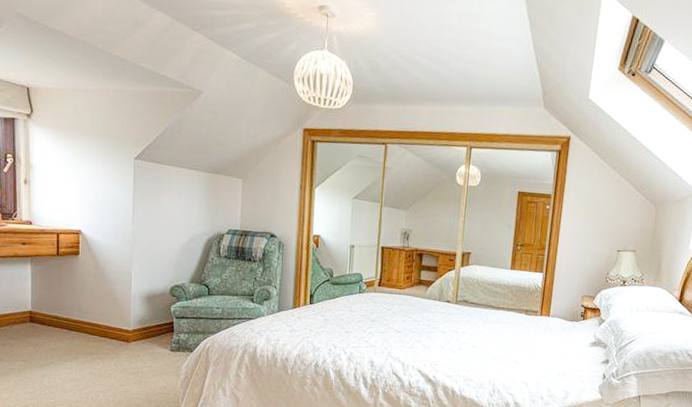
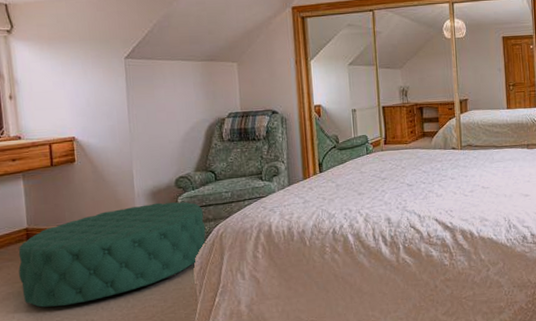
ottoman: none [21,307,194,390] -> present [18,202,206,308]

